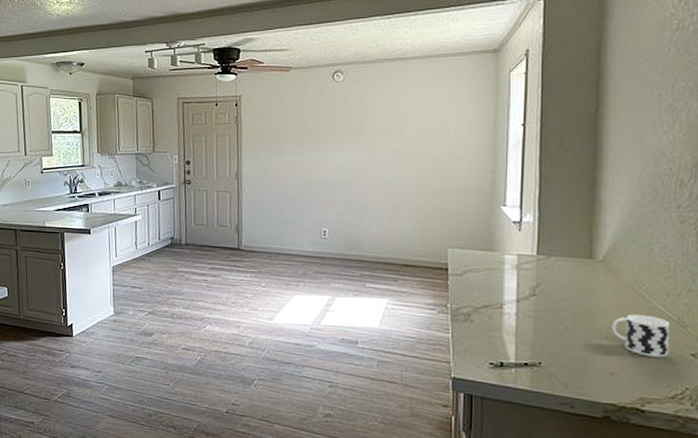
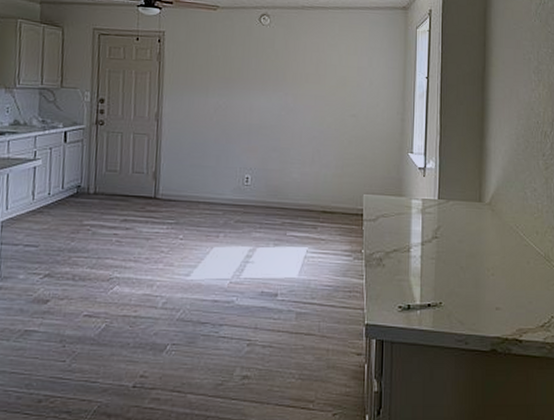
cup: present [612,314,670,358] -> none [497,251,540,290]

